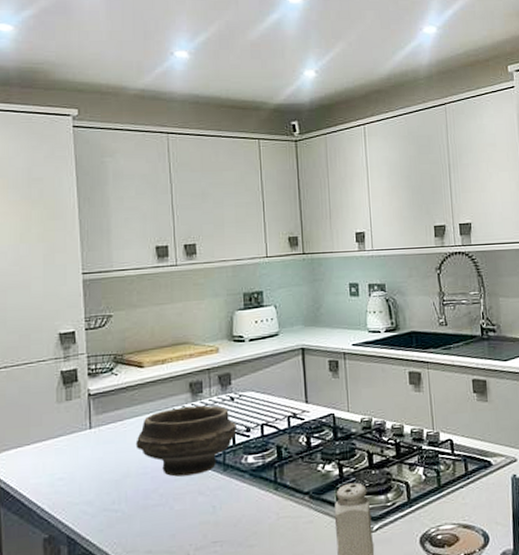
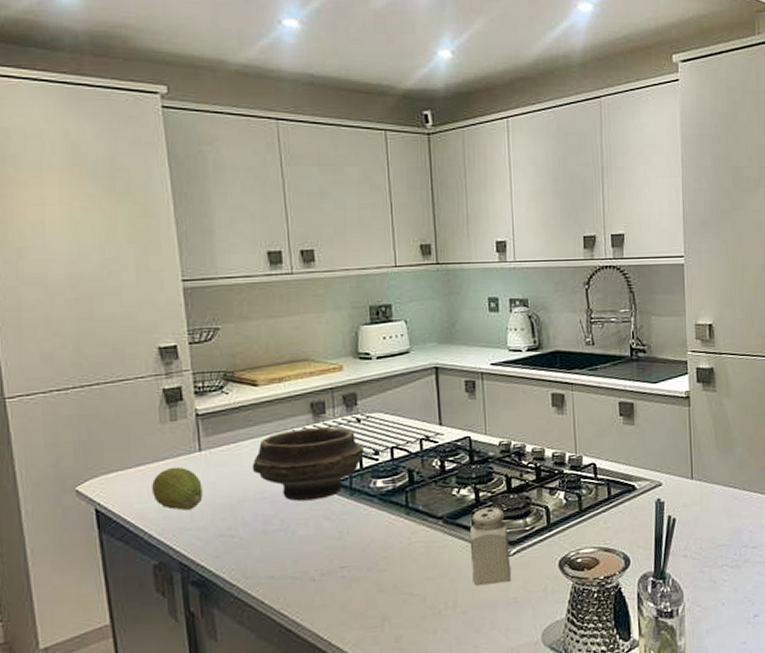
fruit: none [47,443,91,485] -> present [152,466,203,510]

